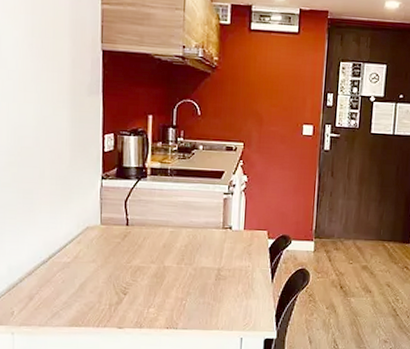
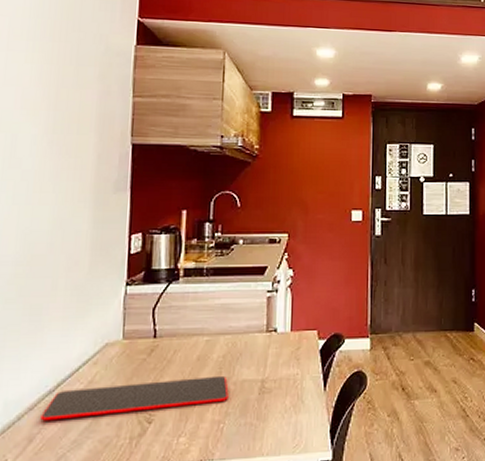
cutting board: none [38,261,190,285] -> present [40,375,229,421]

